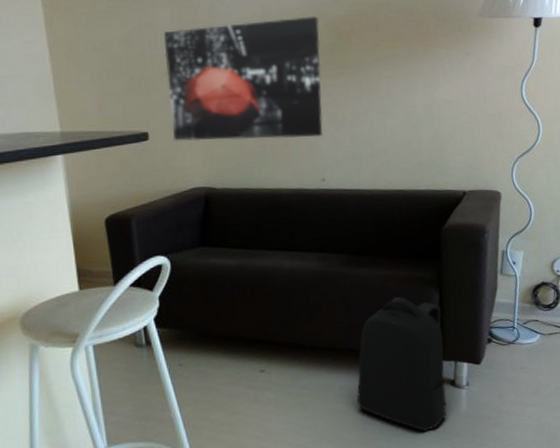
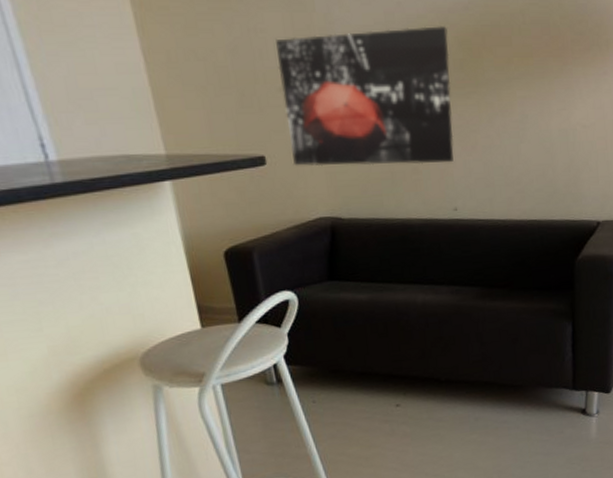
backpack: present [357,296,447,432] -> none [492,329,578,458]

